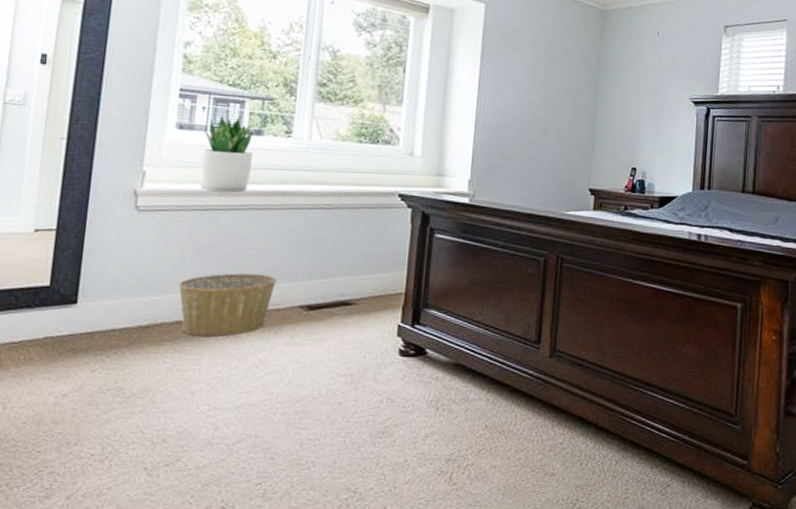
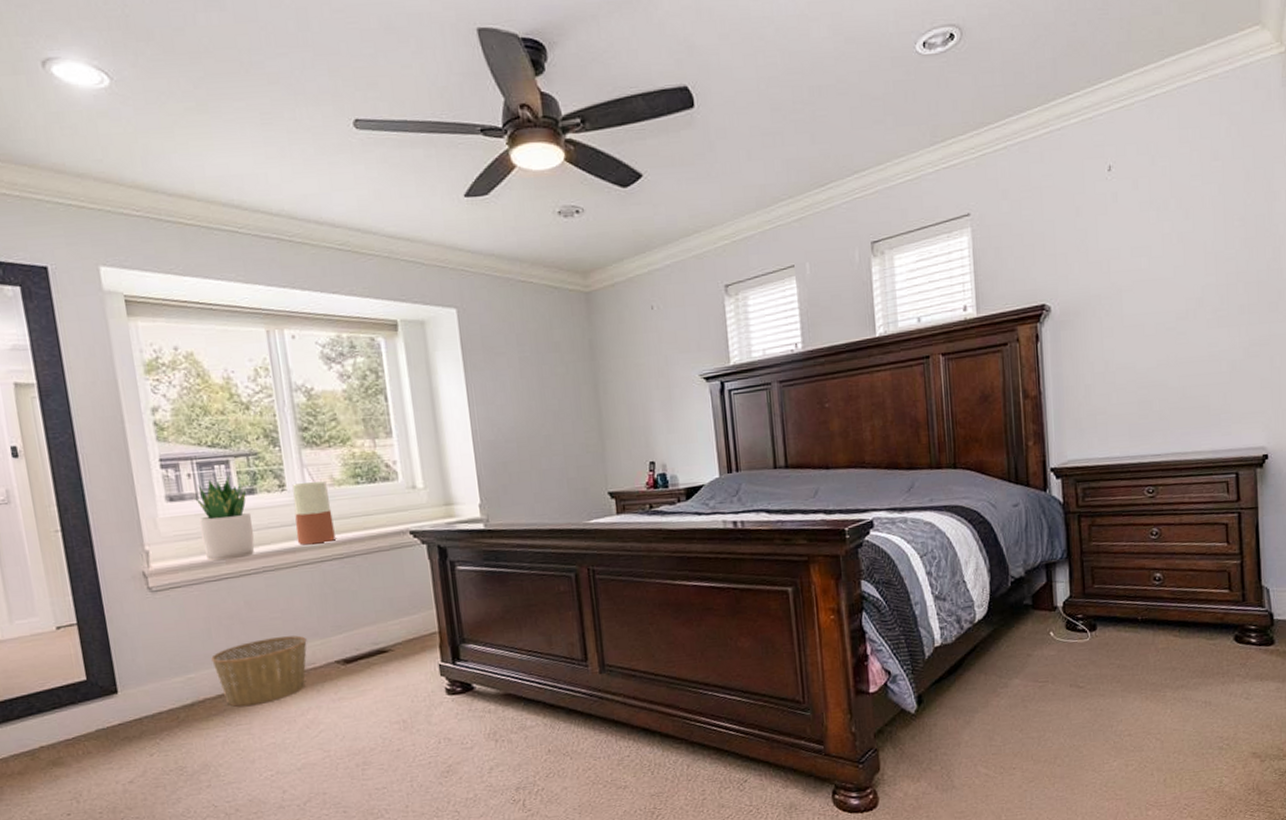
vase: none [290,133,331,192] -> present [292,481,335,546]

